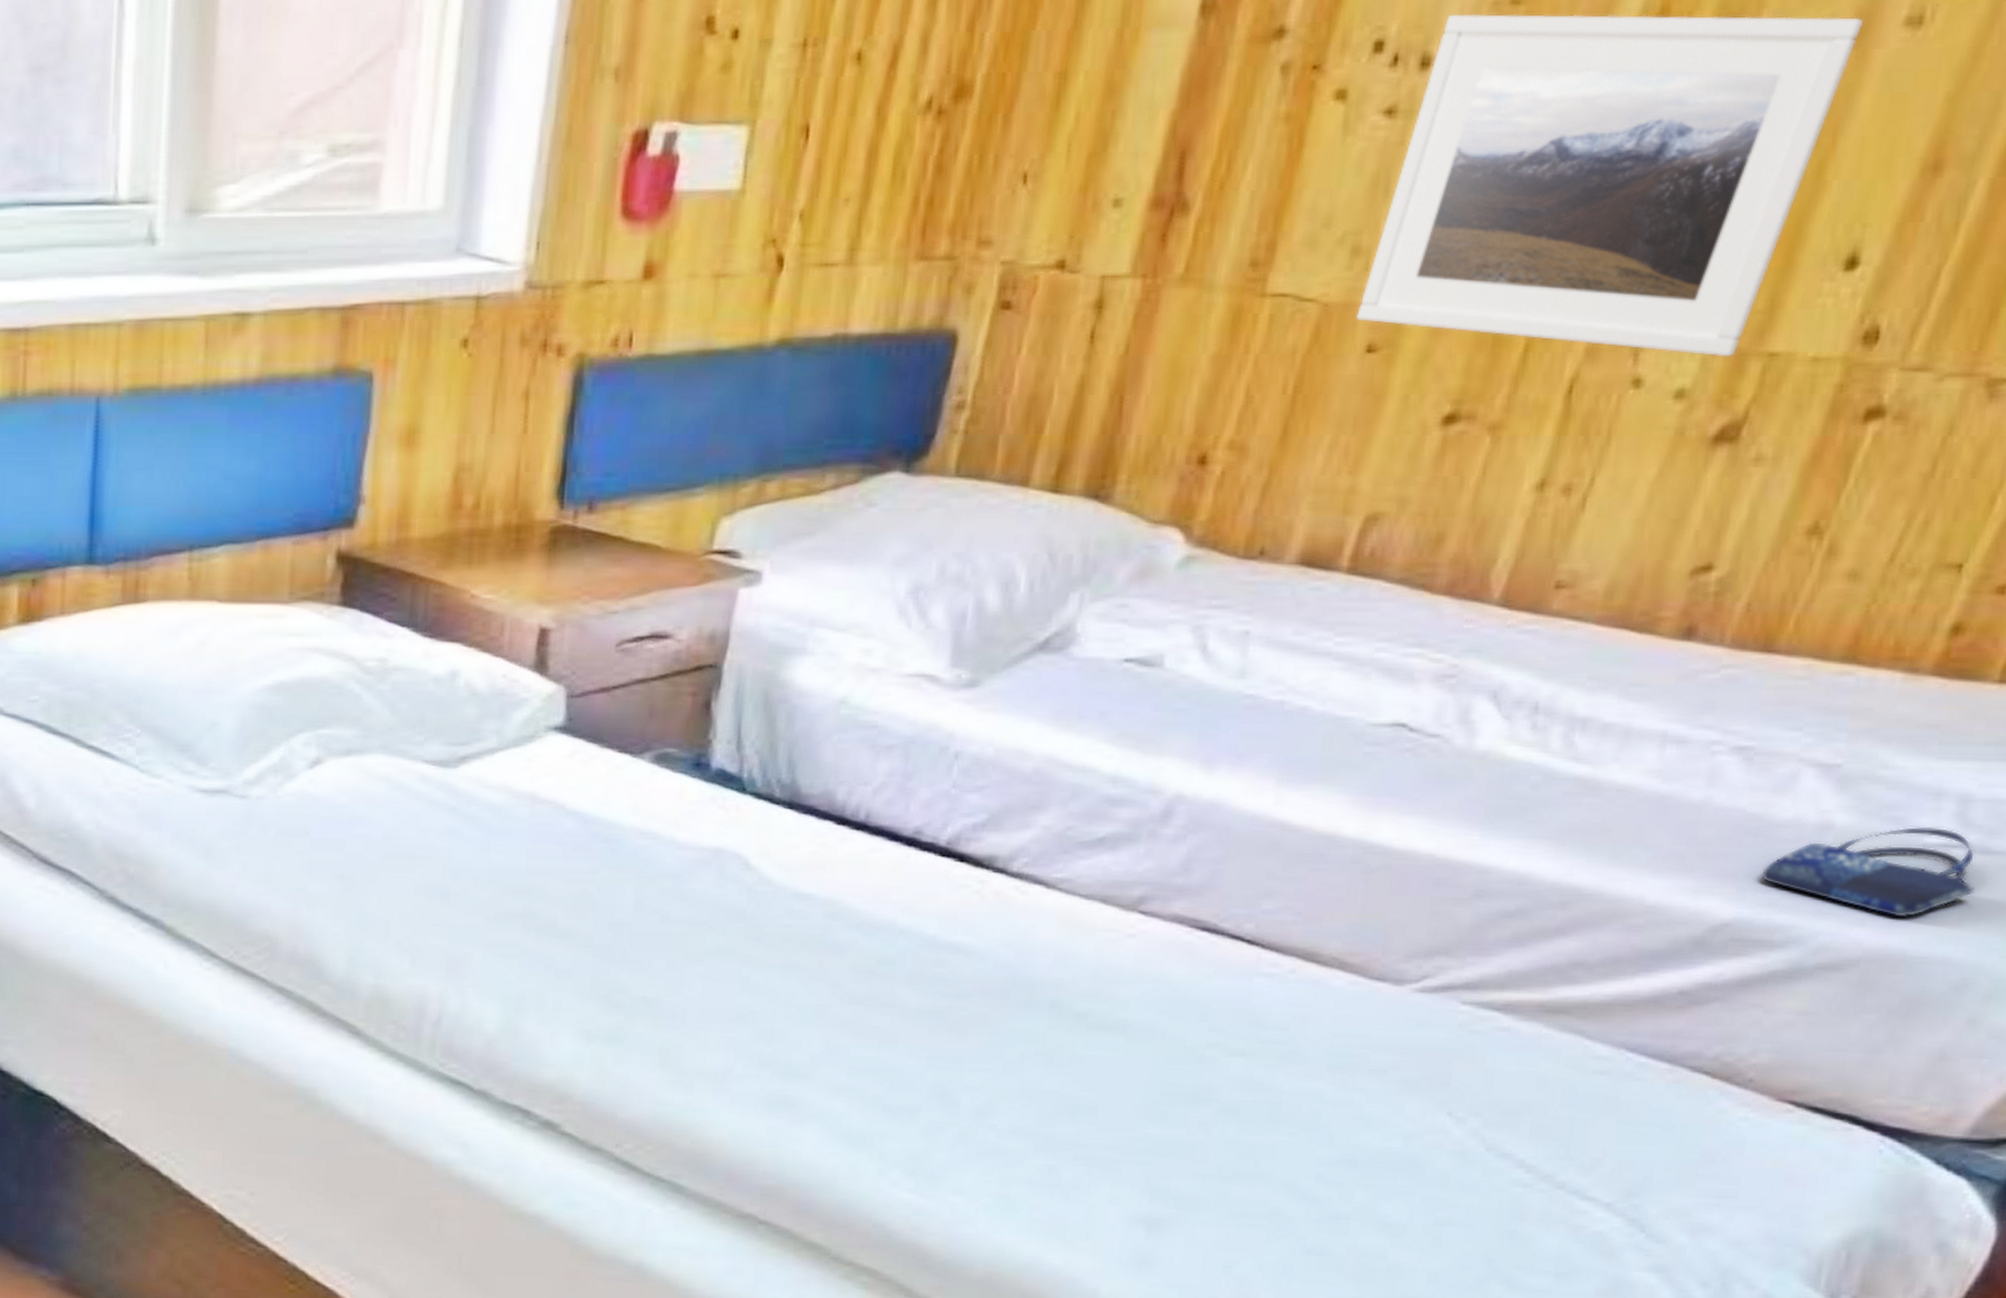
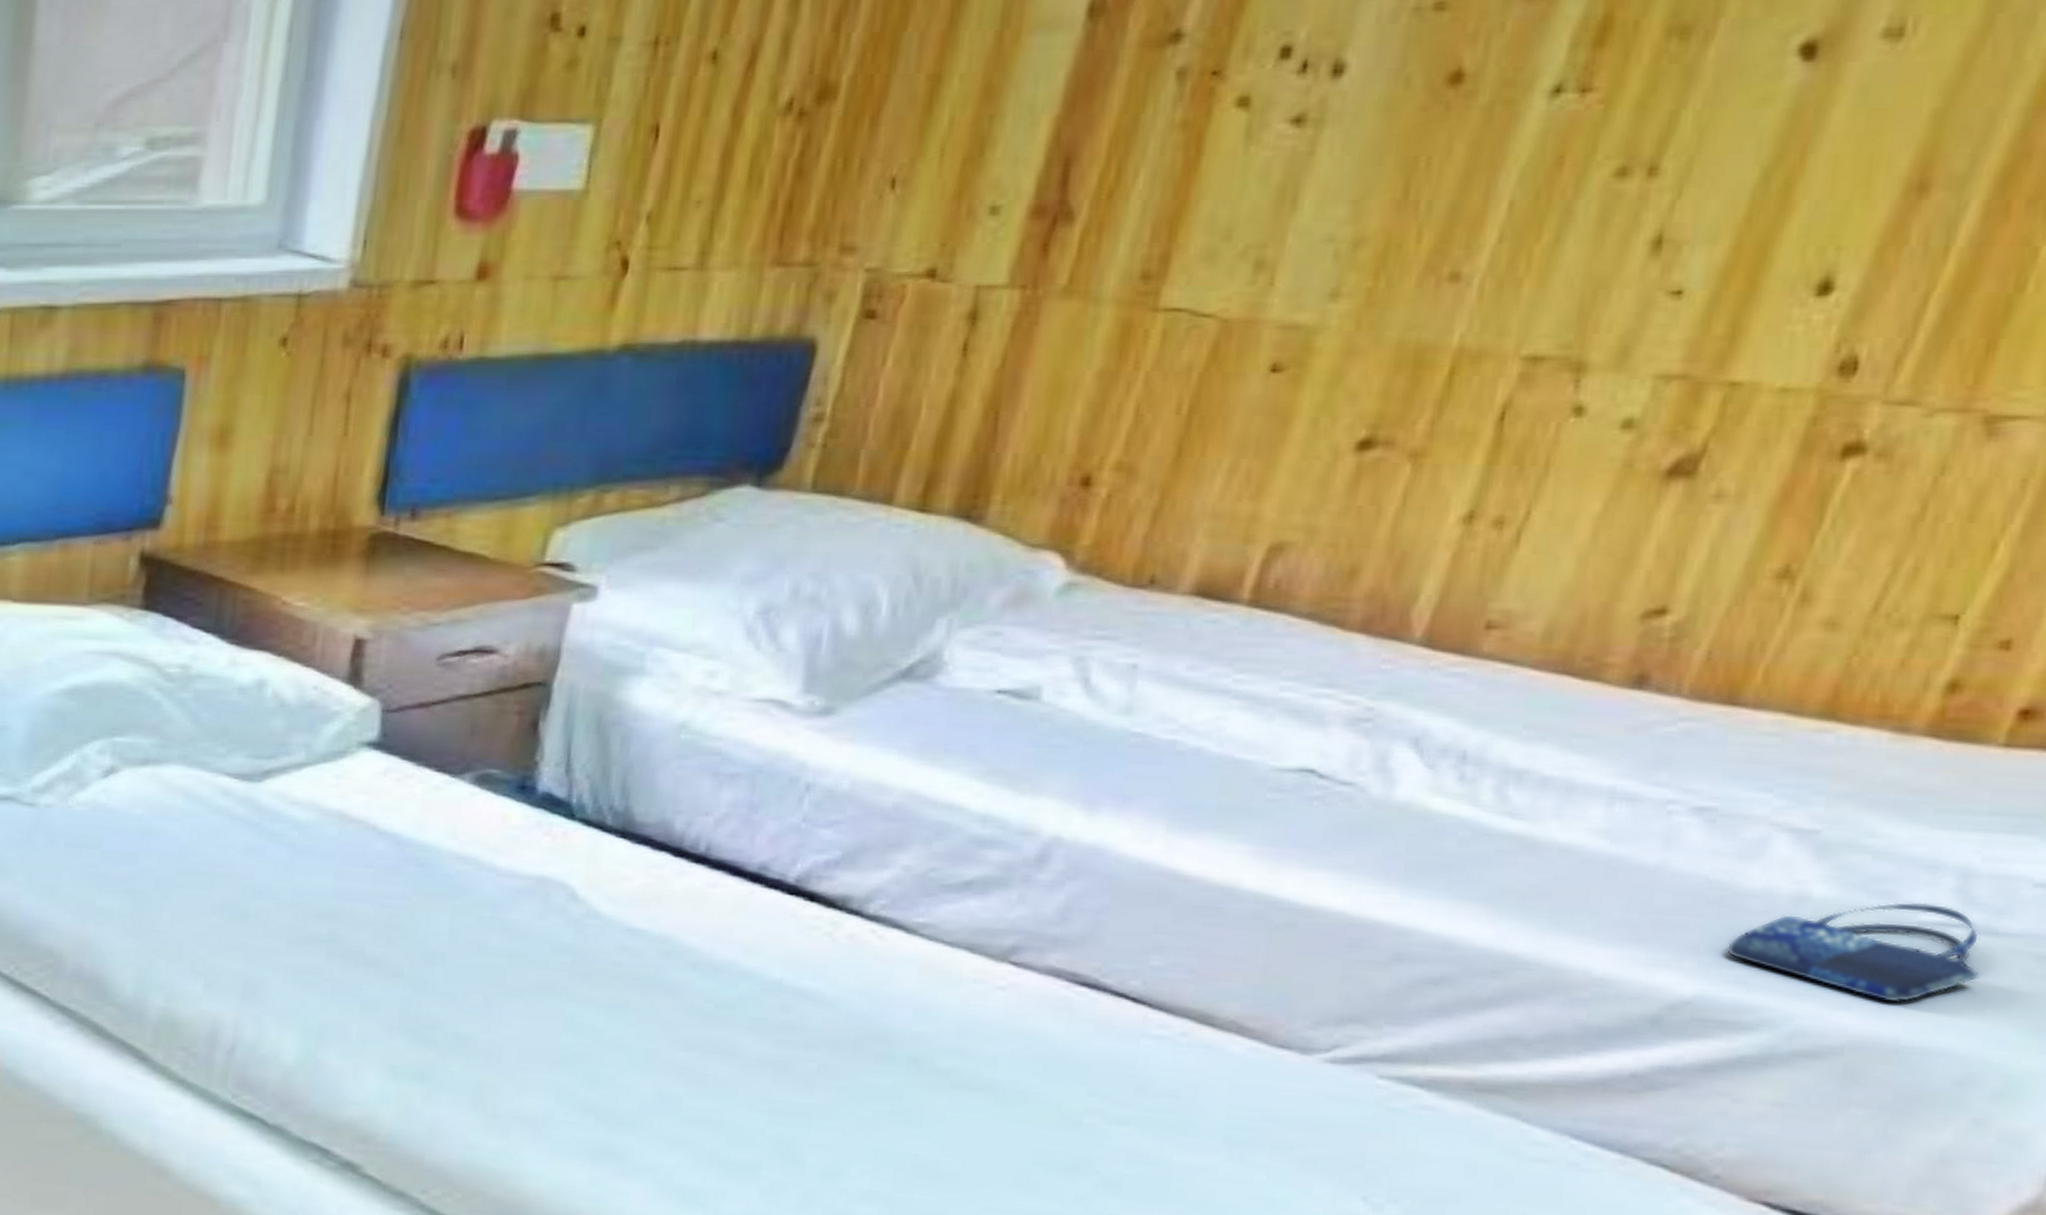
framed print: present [1355,13,1864,357] -> none [1258,19,1835,386]

